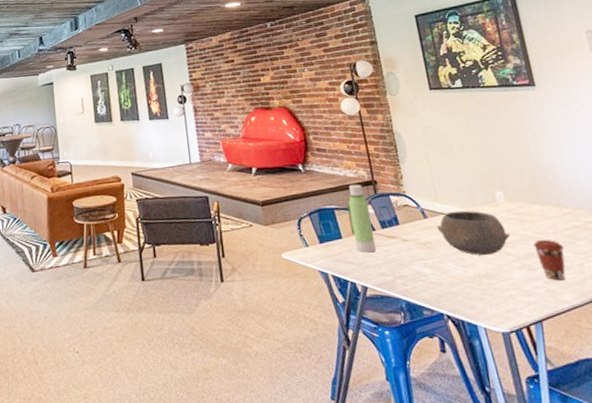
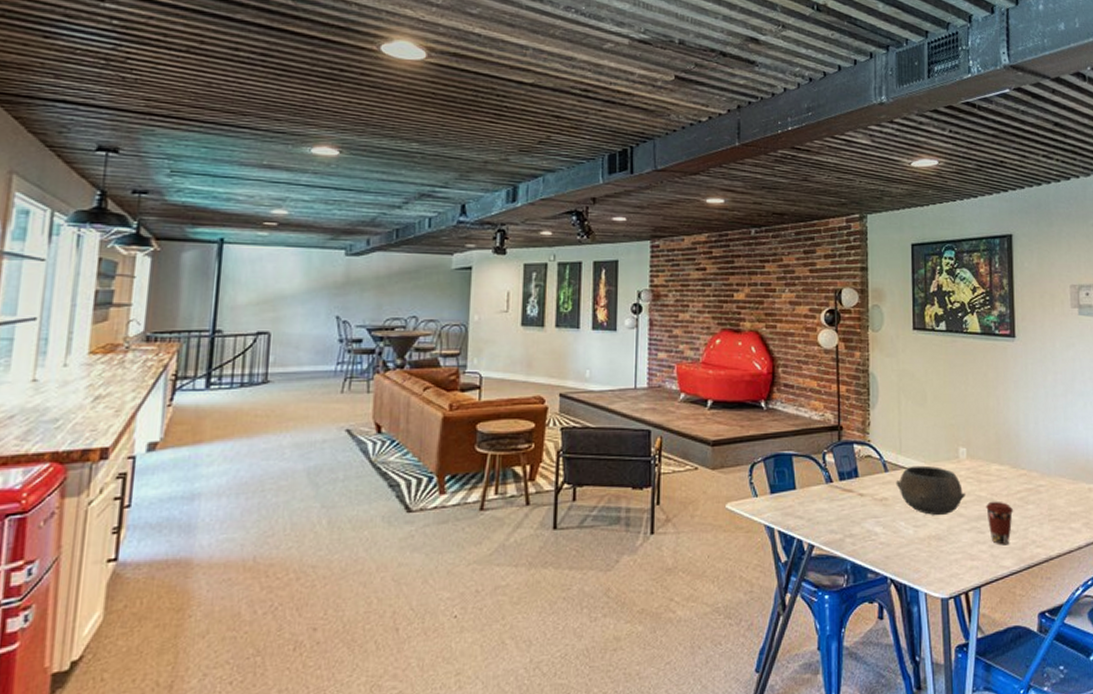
water bottle: present [347,184,377,253] -> none [807,428,831,507]

